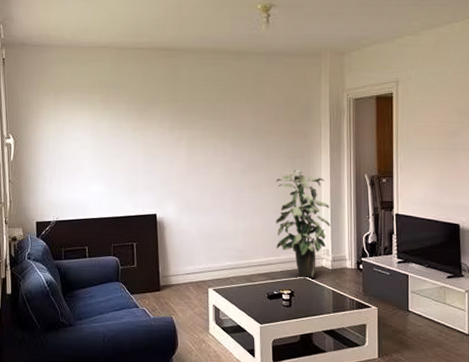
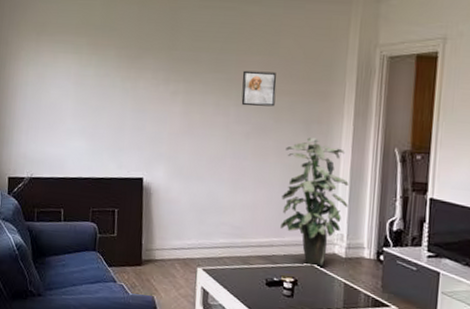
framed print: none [235,116,265,146] -> present [241,70,277,107]

